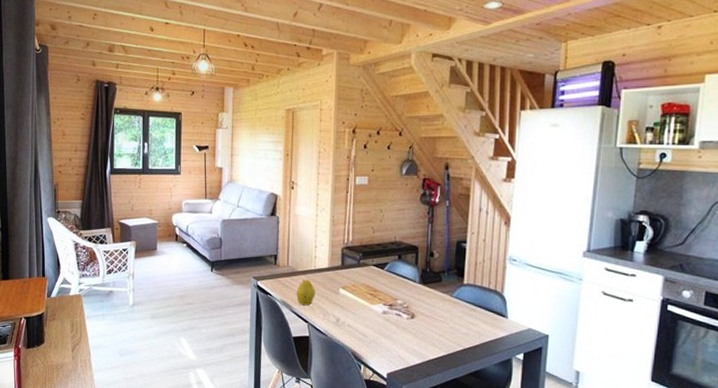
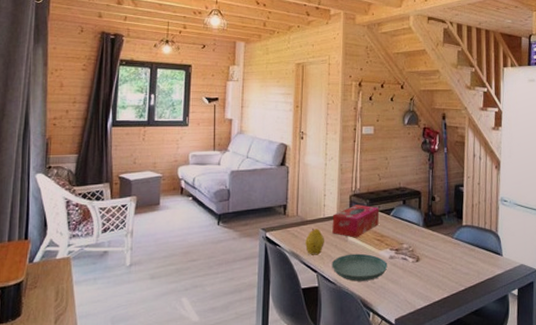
saucer: none [322,306,381,334] -> present [332,253,388,281]
tissue box: none [323,258,373,291] -> present [332,204,380,238]

